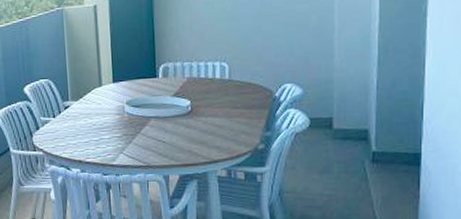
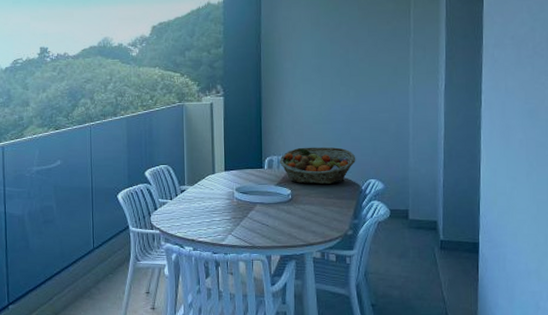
fruit basket: none [175,48,268,93] -> present [279,147,356,184]

